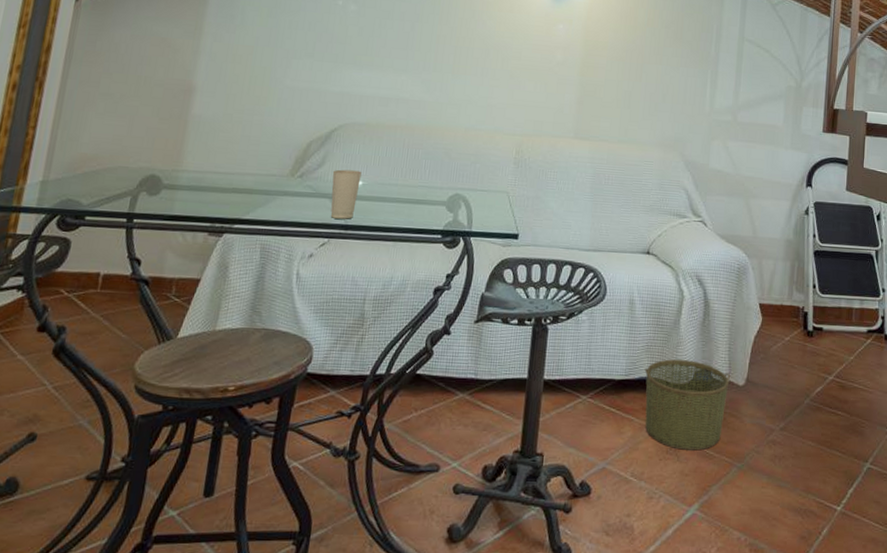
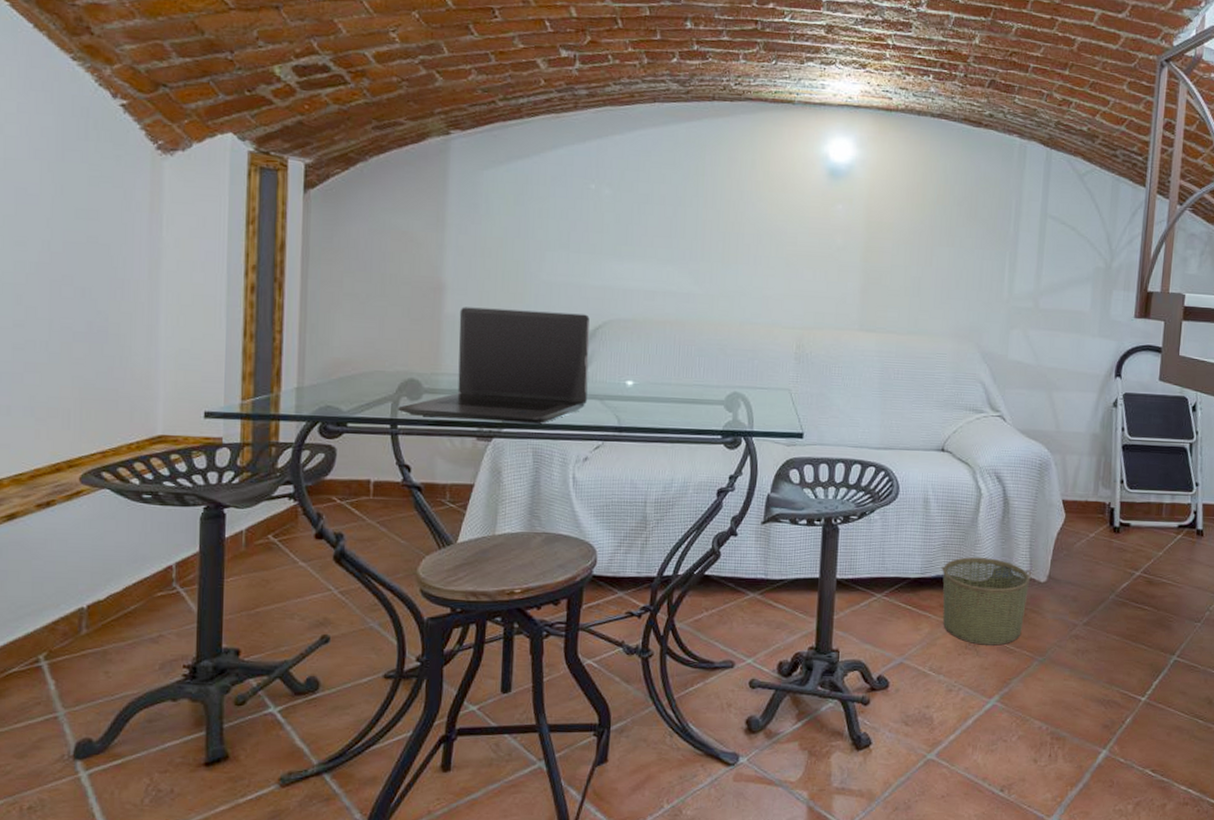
laptop computer: none [136,108,327,220] -> present [398,307,590,423]
cup: present [330,169,362,219] -> none [600,369,632,421]

